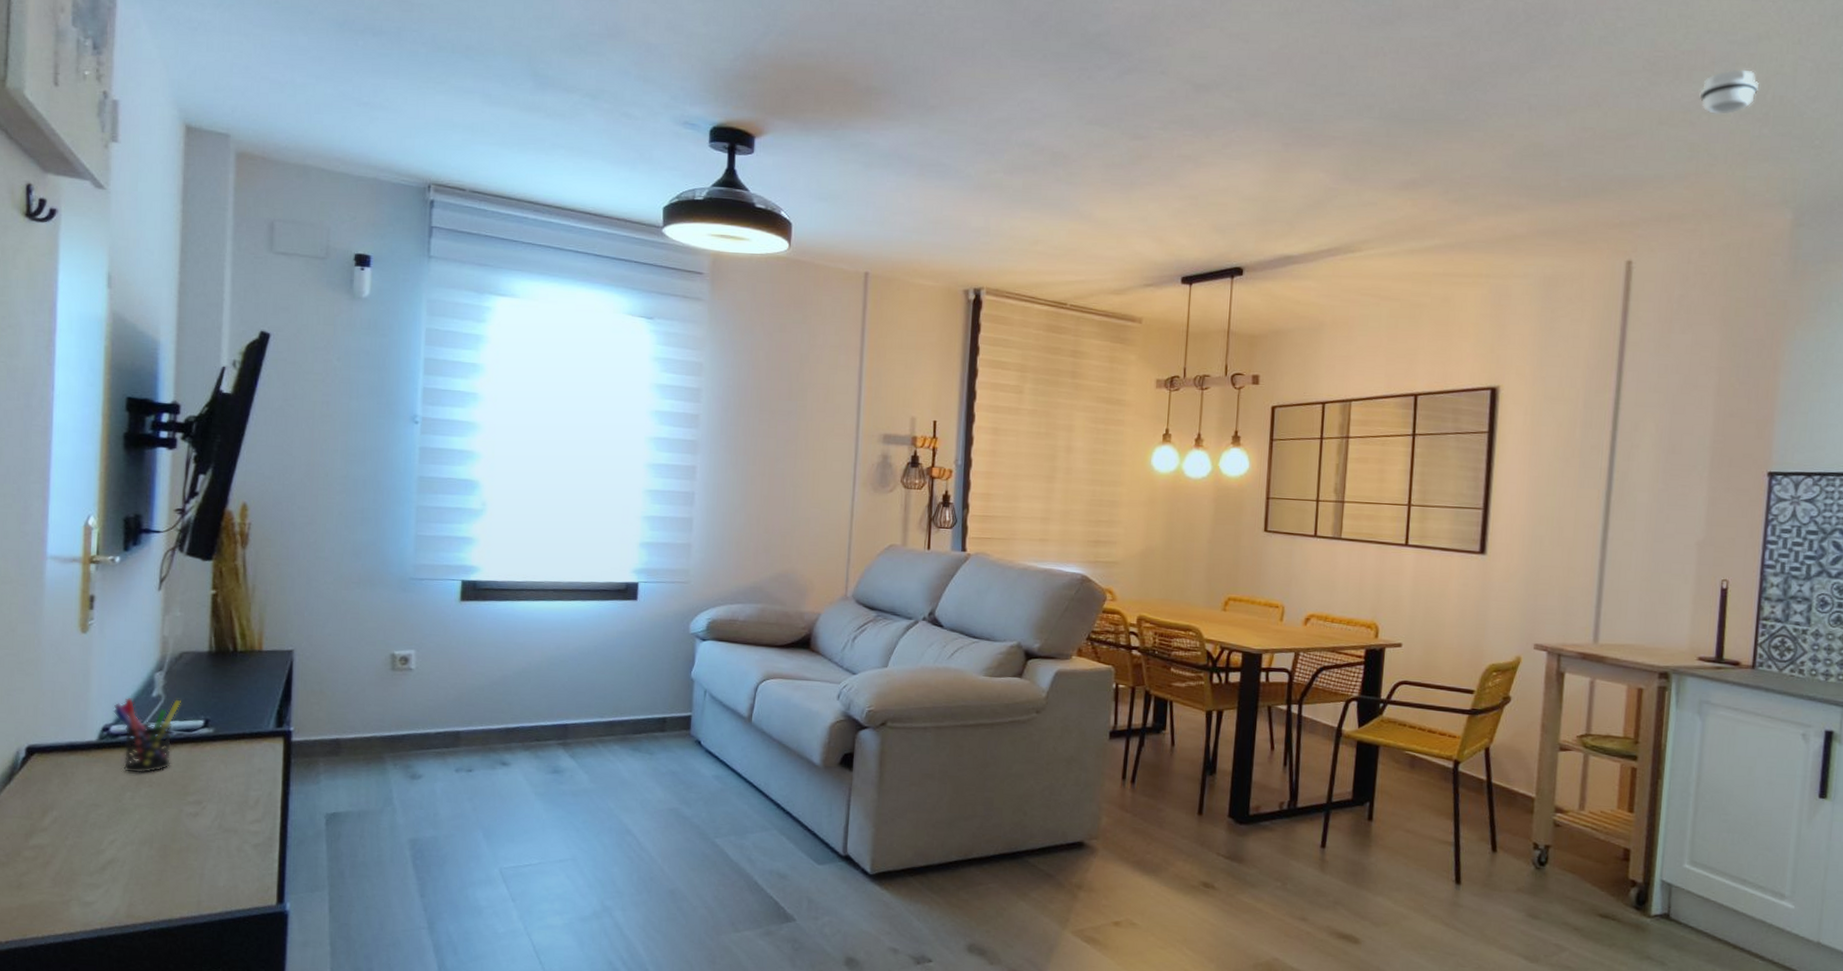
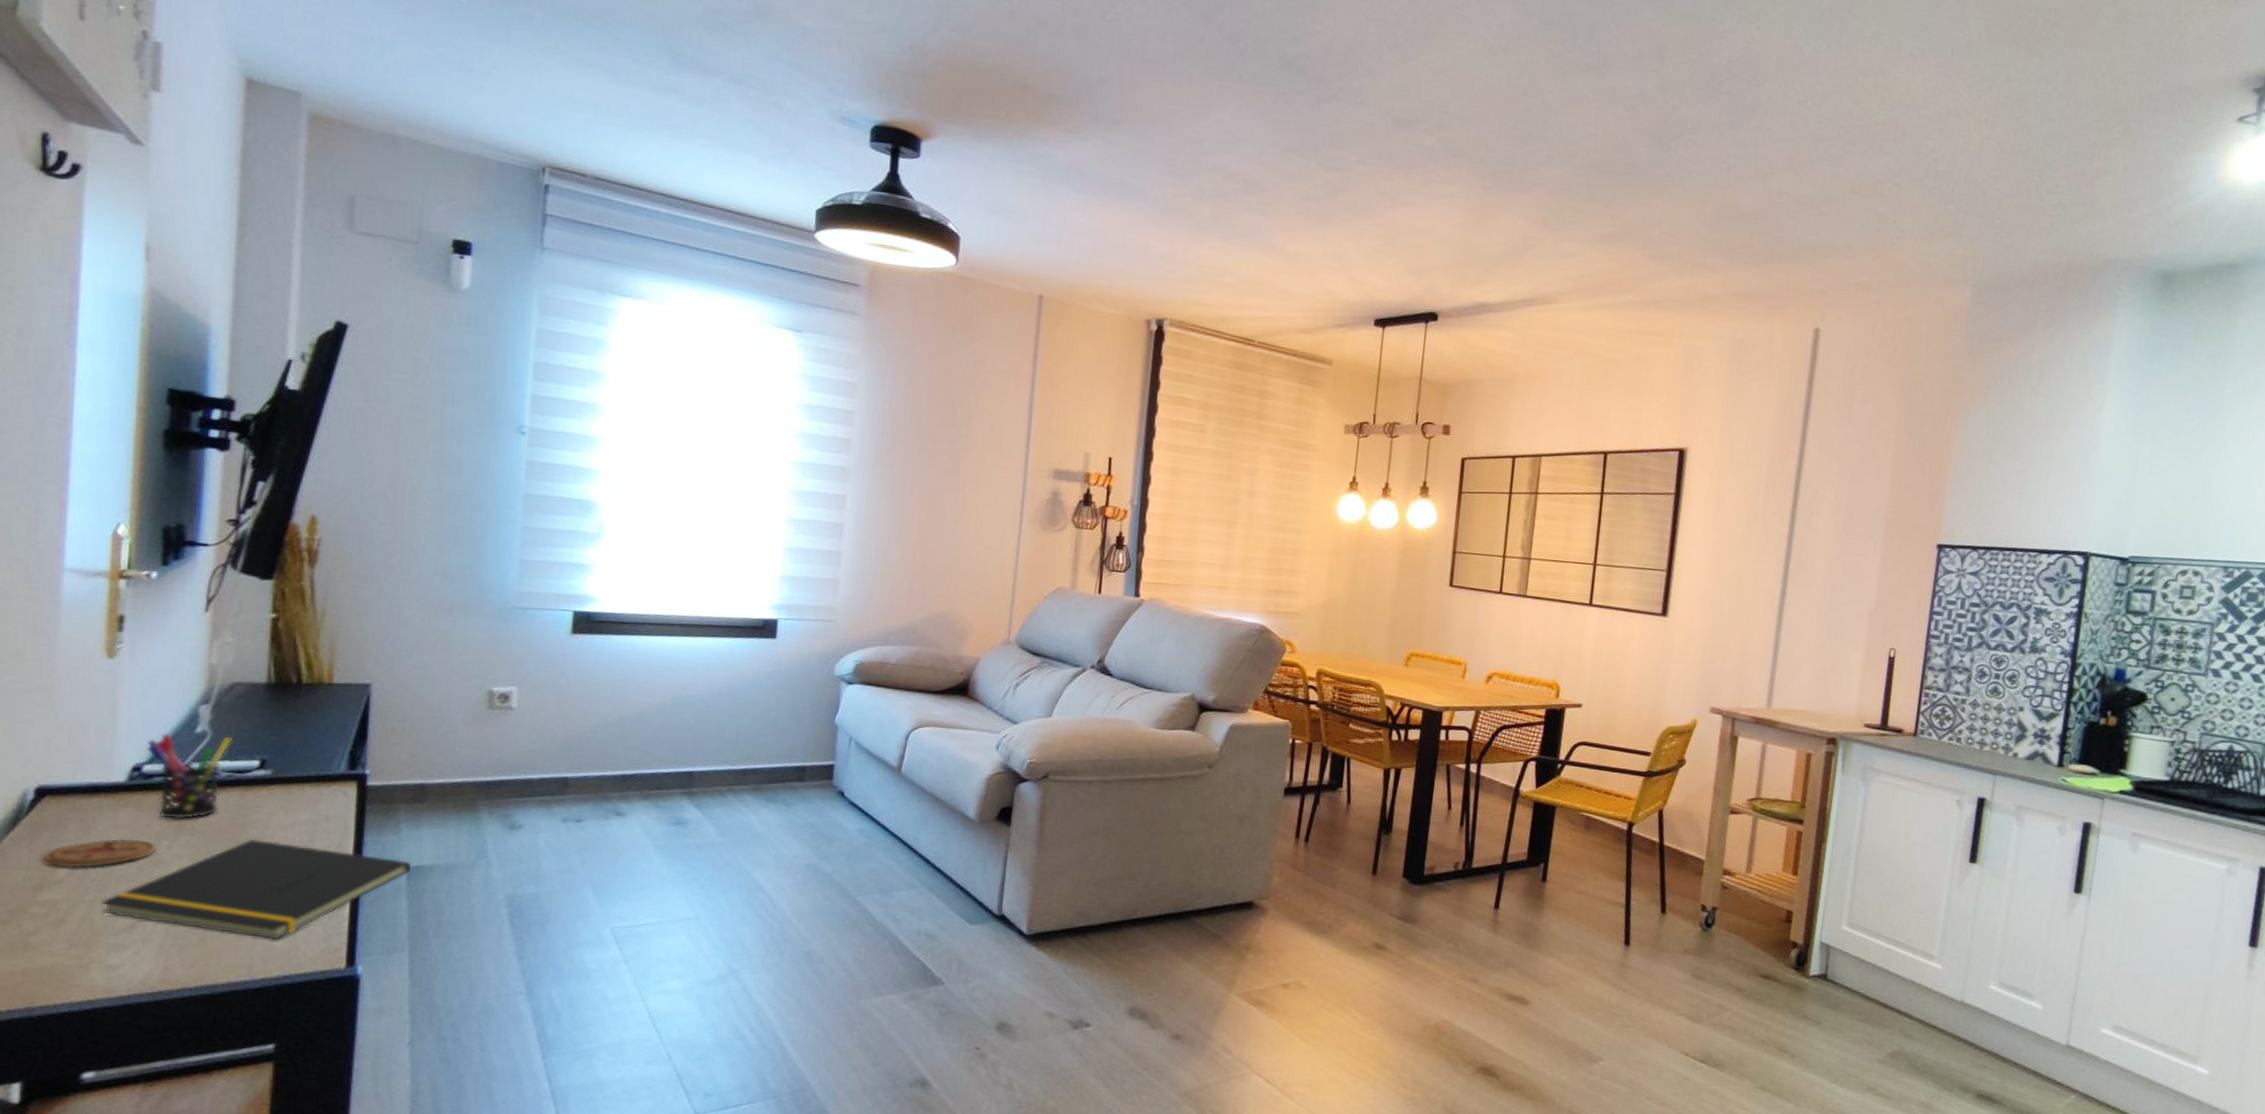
coaster: none [31,791,122,817] -> present [41,839,157,869]
notepad: none [79,789,330,880] -> present [101,838,412,940]
smoke detector: present [1699,69,1759,115] -> none [1890,143,1946,189]

